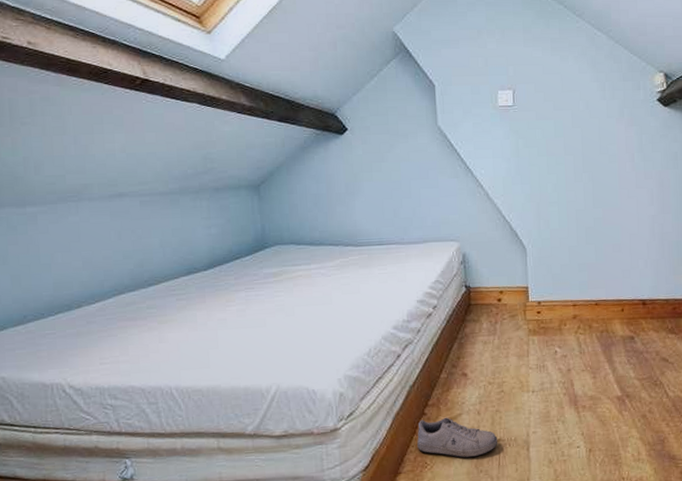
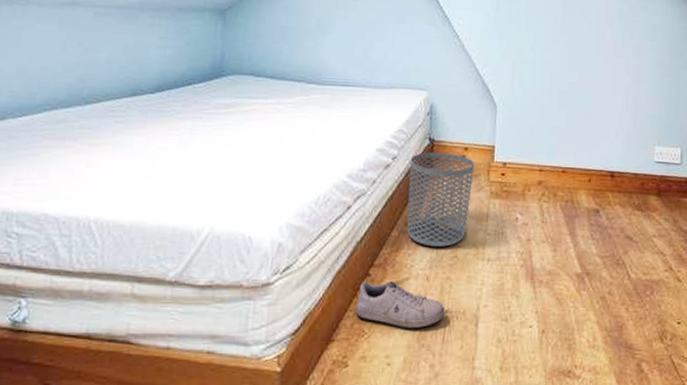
waste bin: none [449,298,511,384] -> present [407,152,475,247]

